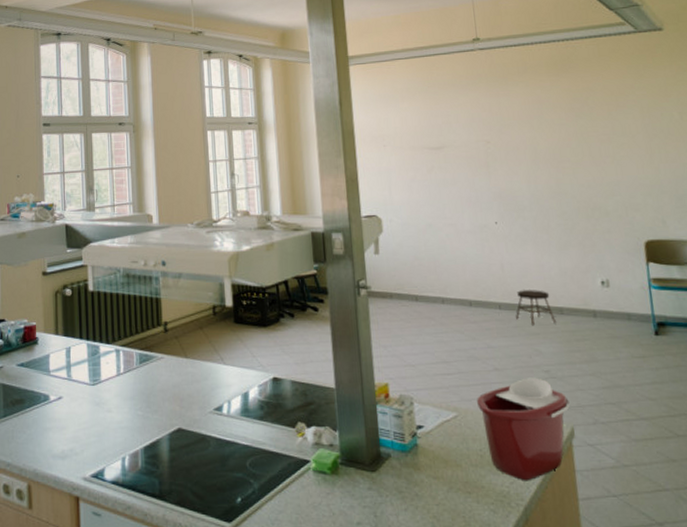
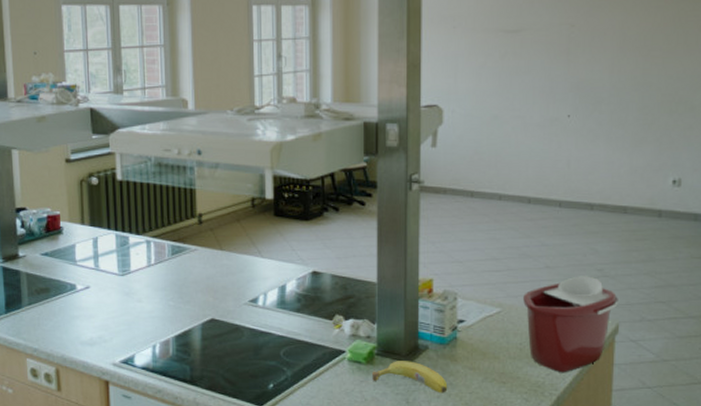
fruit: none [337,470,414,505] -> present [371,361,448,393]
stool: present [516,289,556,326] -> none [576,186,618,225]

